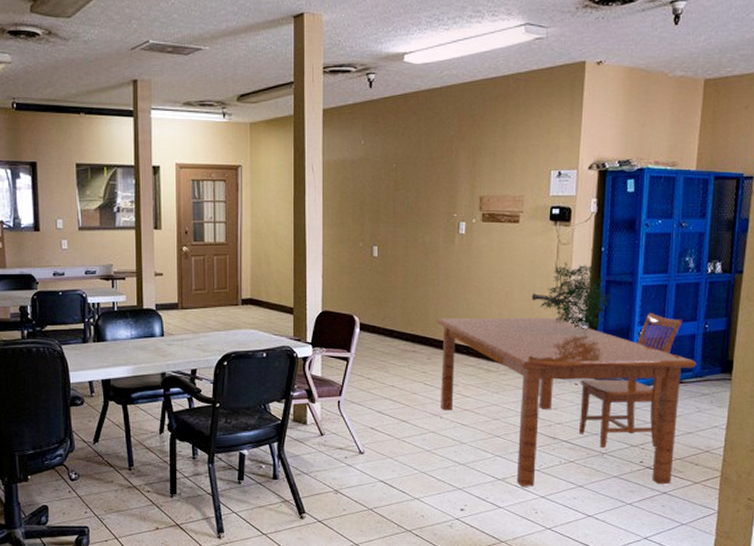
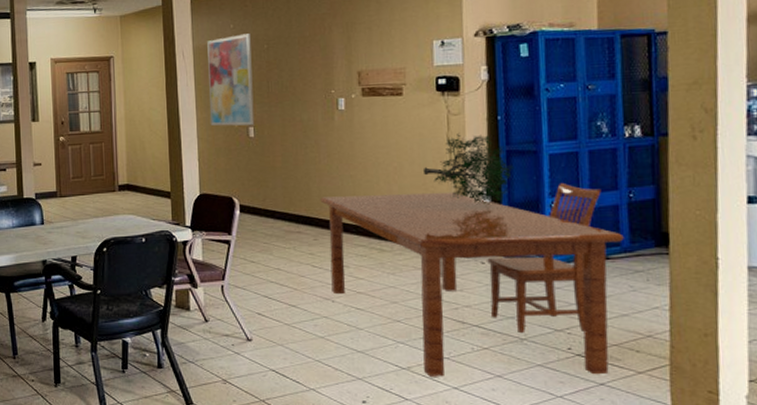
wall art: none [335,151,380,245] -> present [207,33,255,126]

